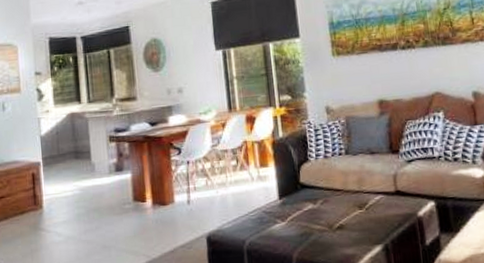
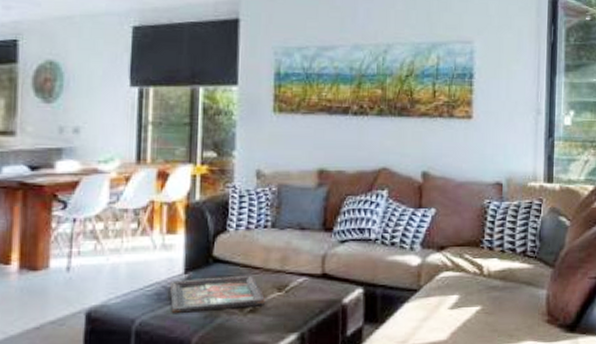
decorative tray: none [269,196,350,233] -> present [170,275,266,313]

